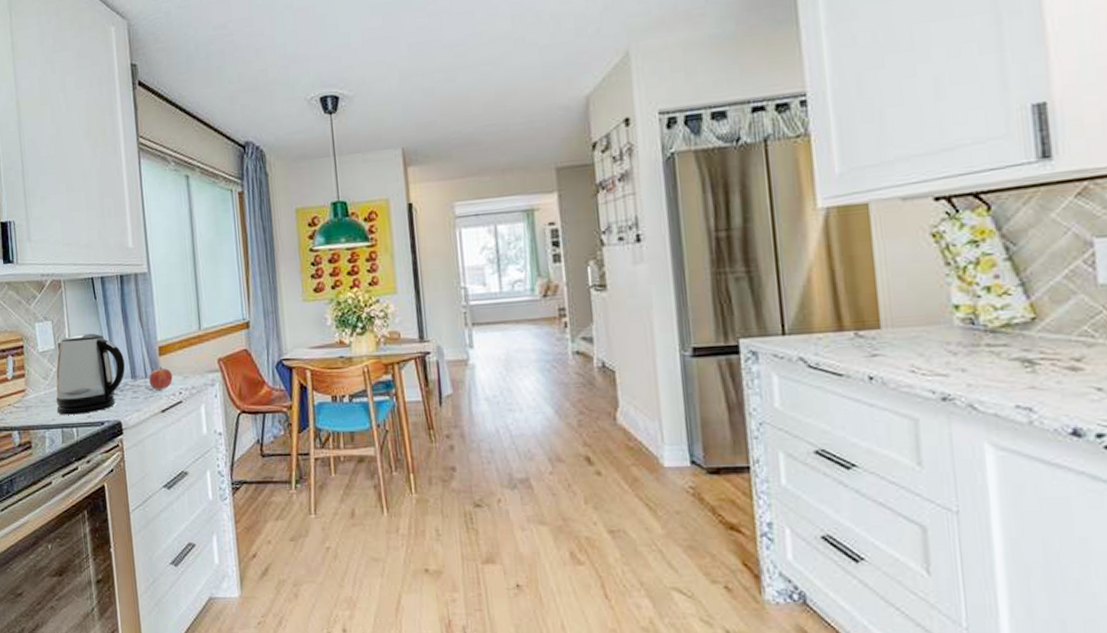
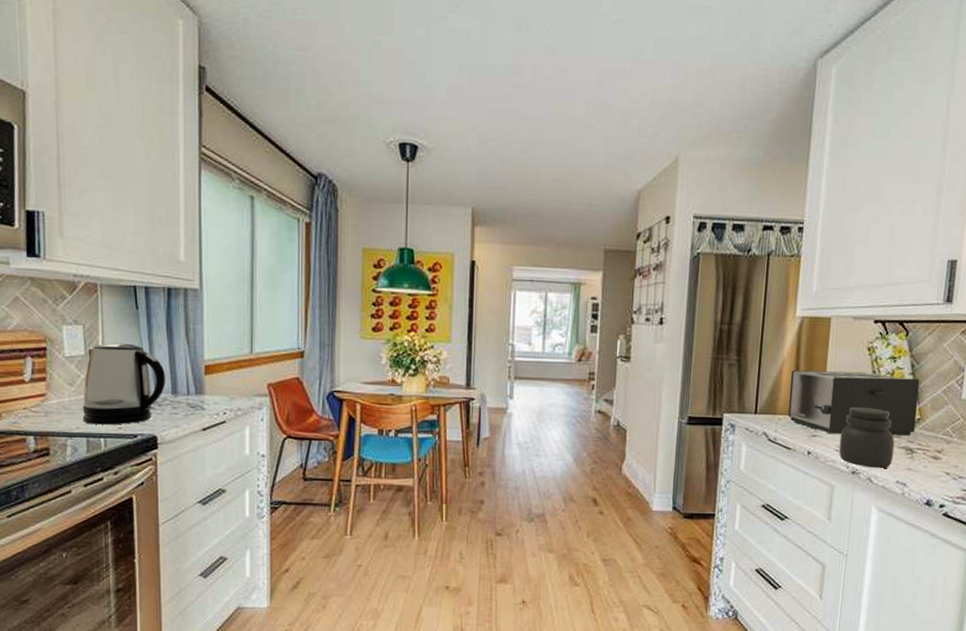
fruit: present [149,366,173,391] -> none [192,385,218,409]
toaster: none [824,264,1030,351] -> present [788,370,920,436]
jar: none [913,310,1004,392] -> present [838,407,895,469]

